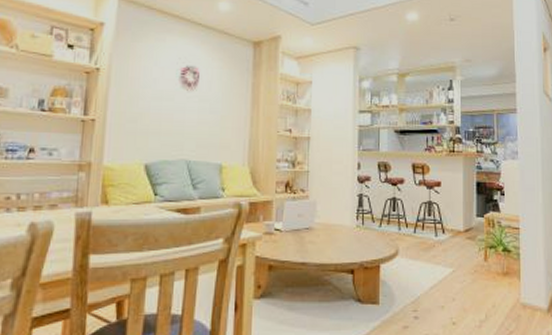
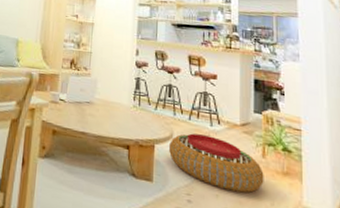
pouf: none [395,247,486,300] -> present [169,133,264,193]

